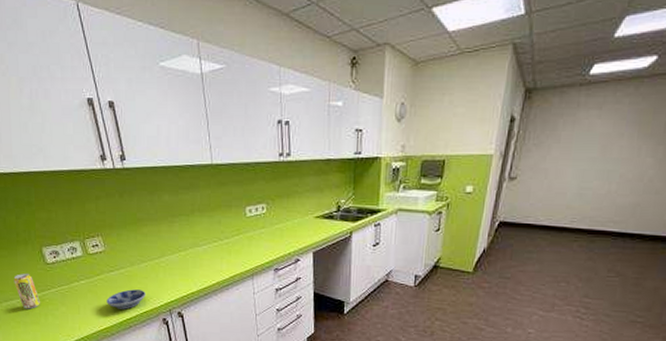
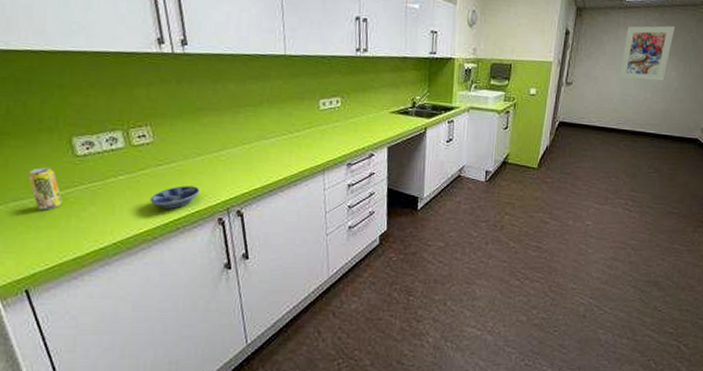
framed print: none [575,101,654,170] -> present [618,25,675,81]

